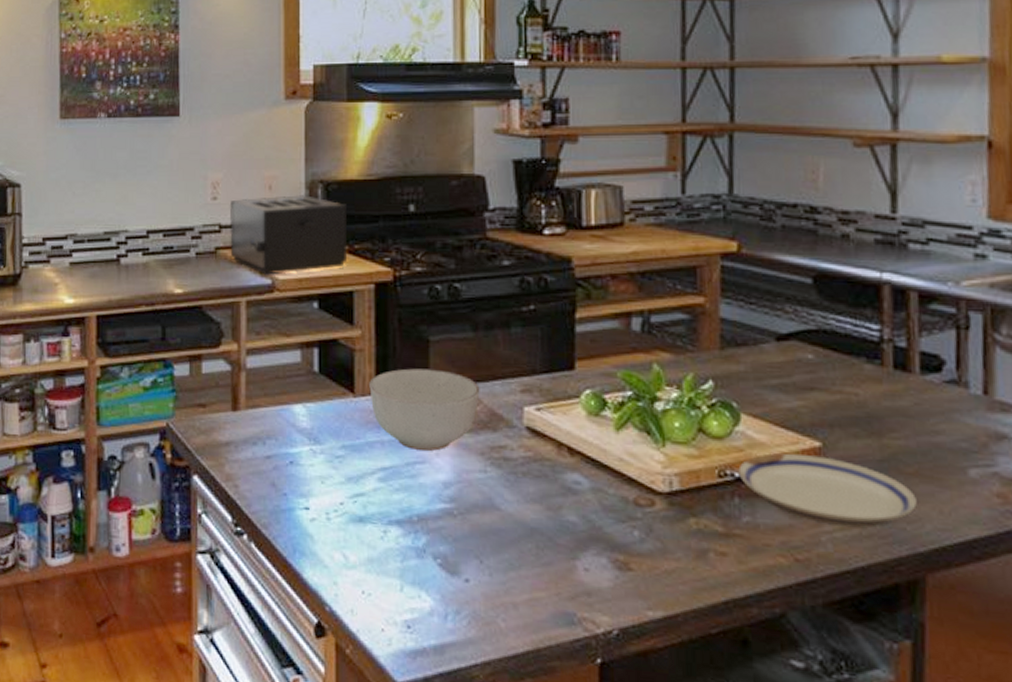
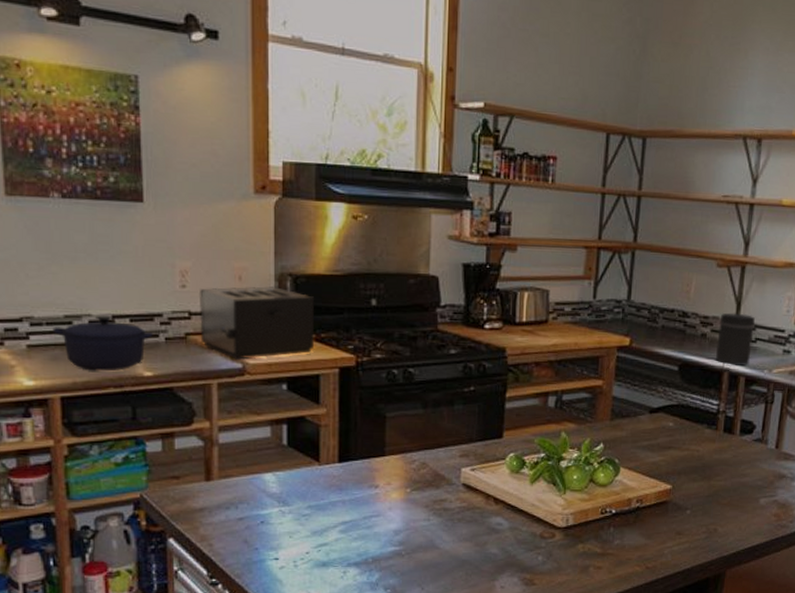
cooking pot: none [93,230,184,289] -> present [52,315,153,372]
bowl: present [369,368,480,451] -> none [333,440,427,506]
plate: present [738,453,917,527] -> none [615,495,727,542]
cylinder: none [866,205,923,276] -> present [715,312,755,366]

